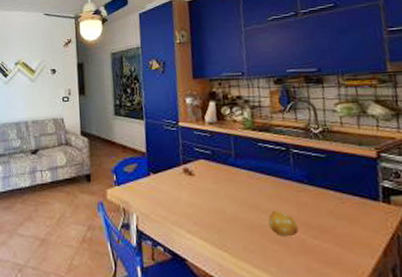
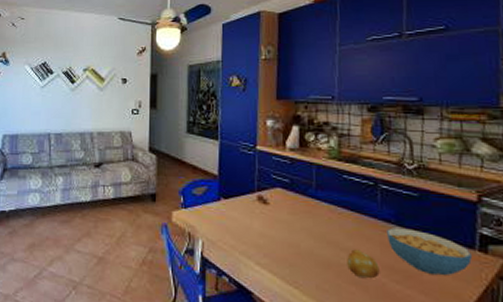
cereal bowl: none [301,187,379,228] -> present [387,227,473,276]

